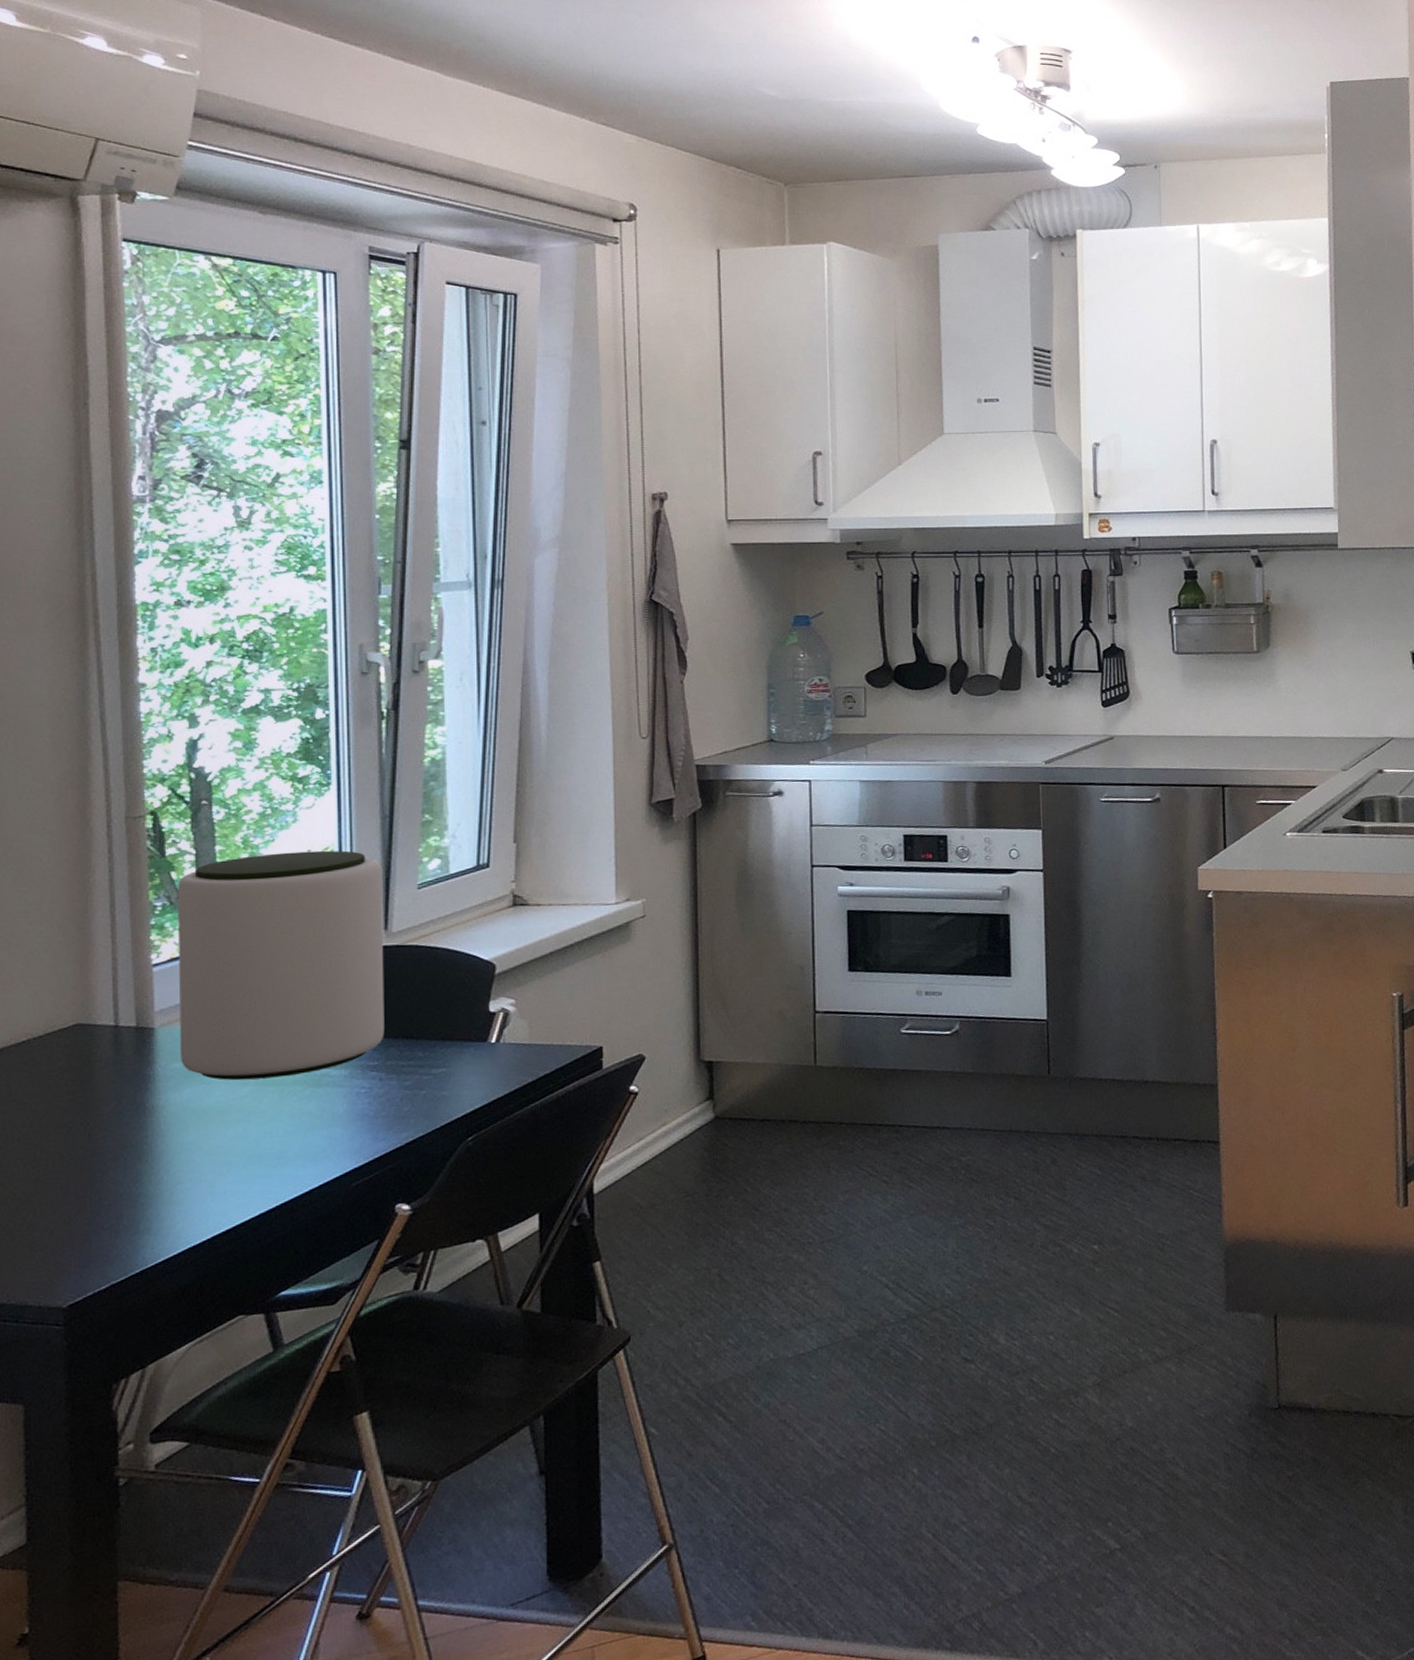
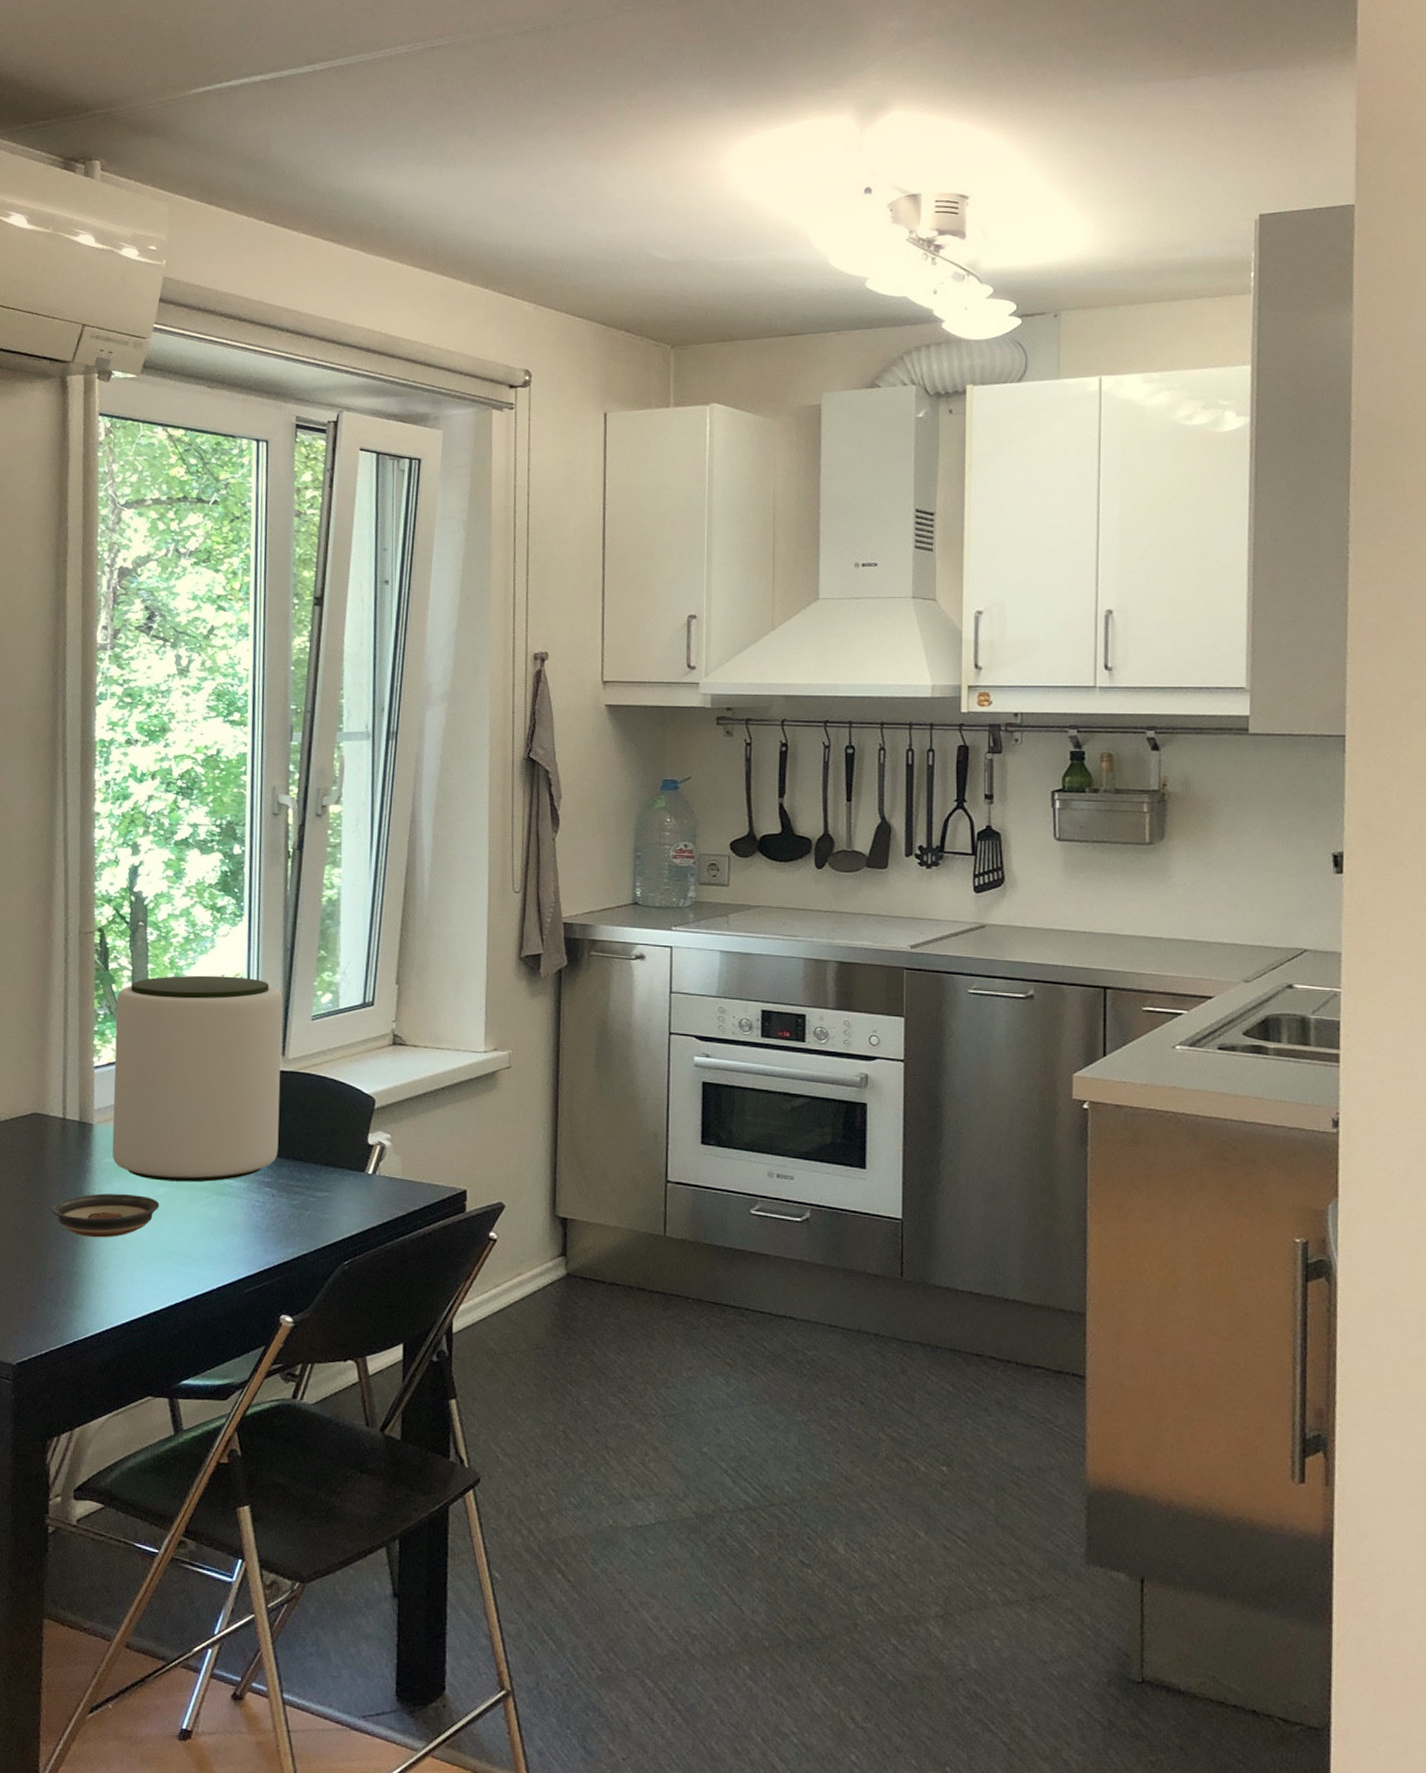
saucer: none [104,1099,243,1154] -> present [51,1193,159,1238]

